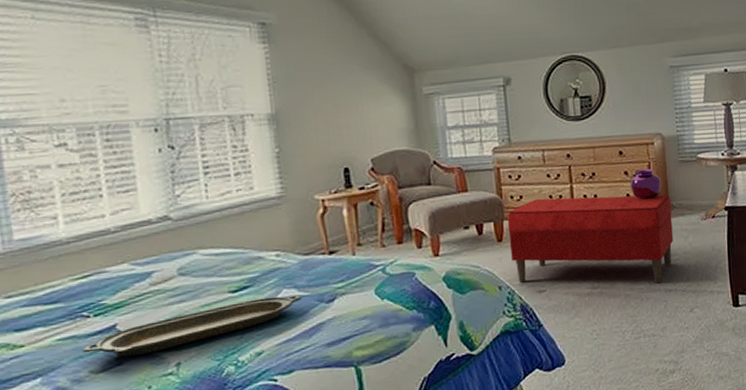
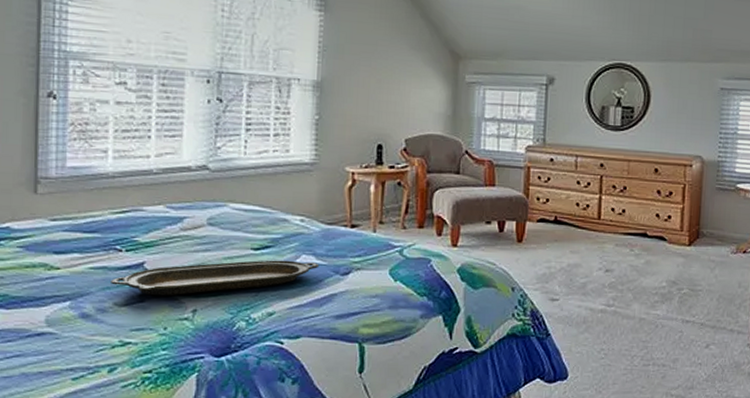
bench: present [507,194,674,284] -> none [528,204,702,312]
vase: present [630,168,662,199] -> none [661,191,695,223]

